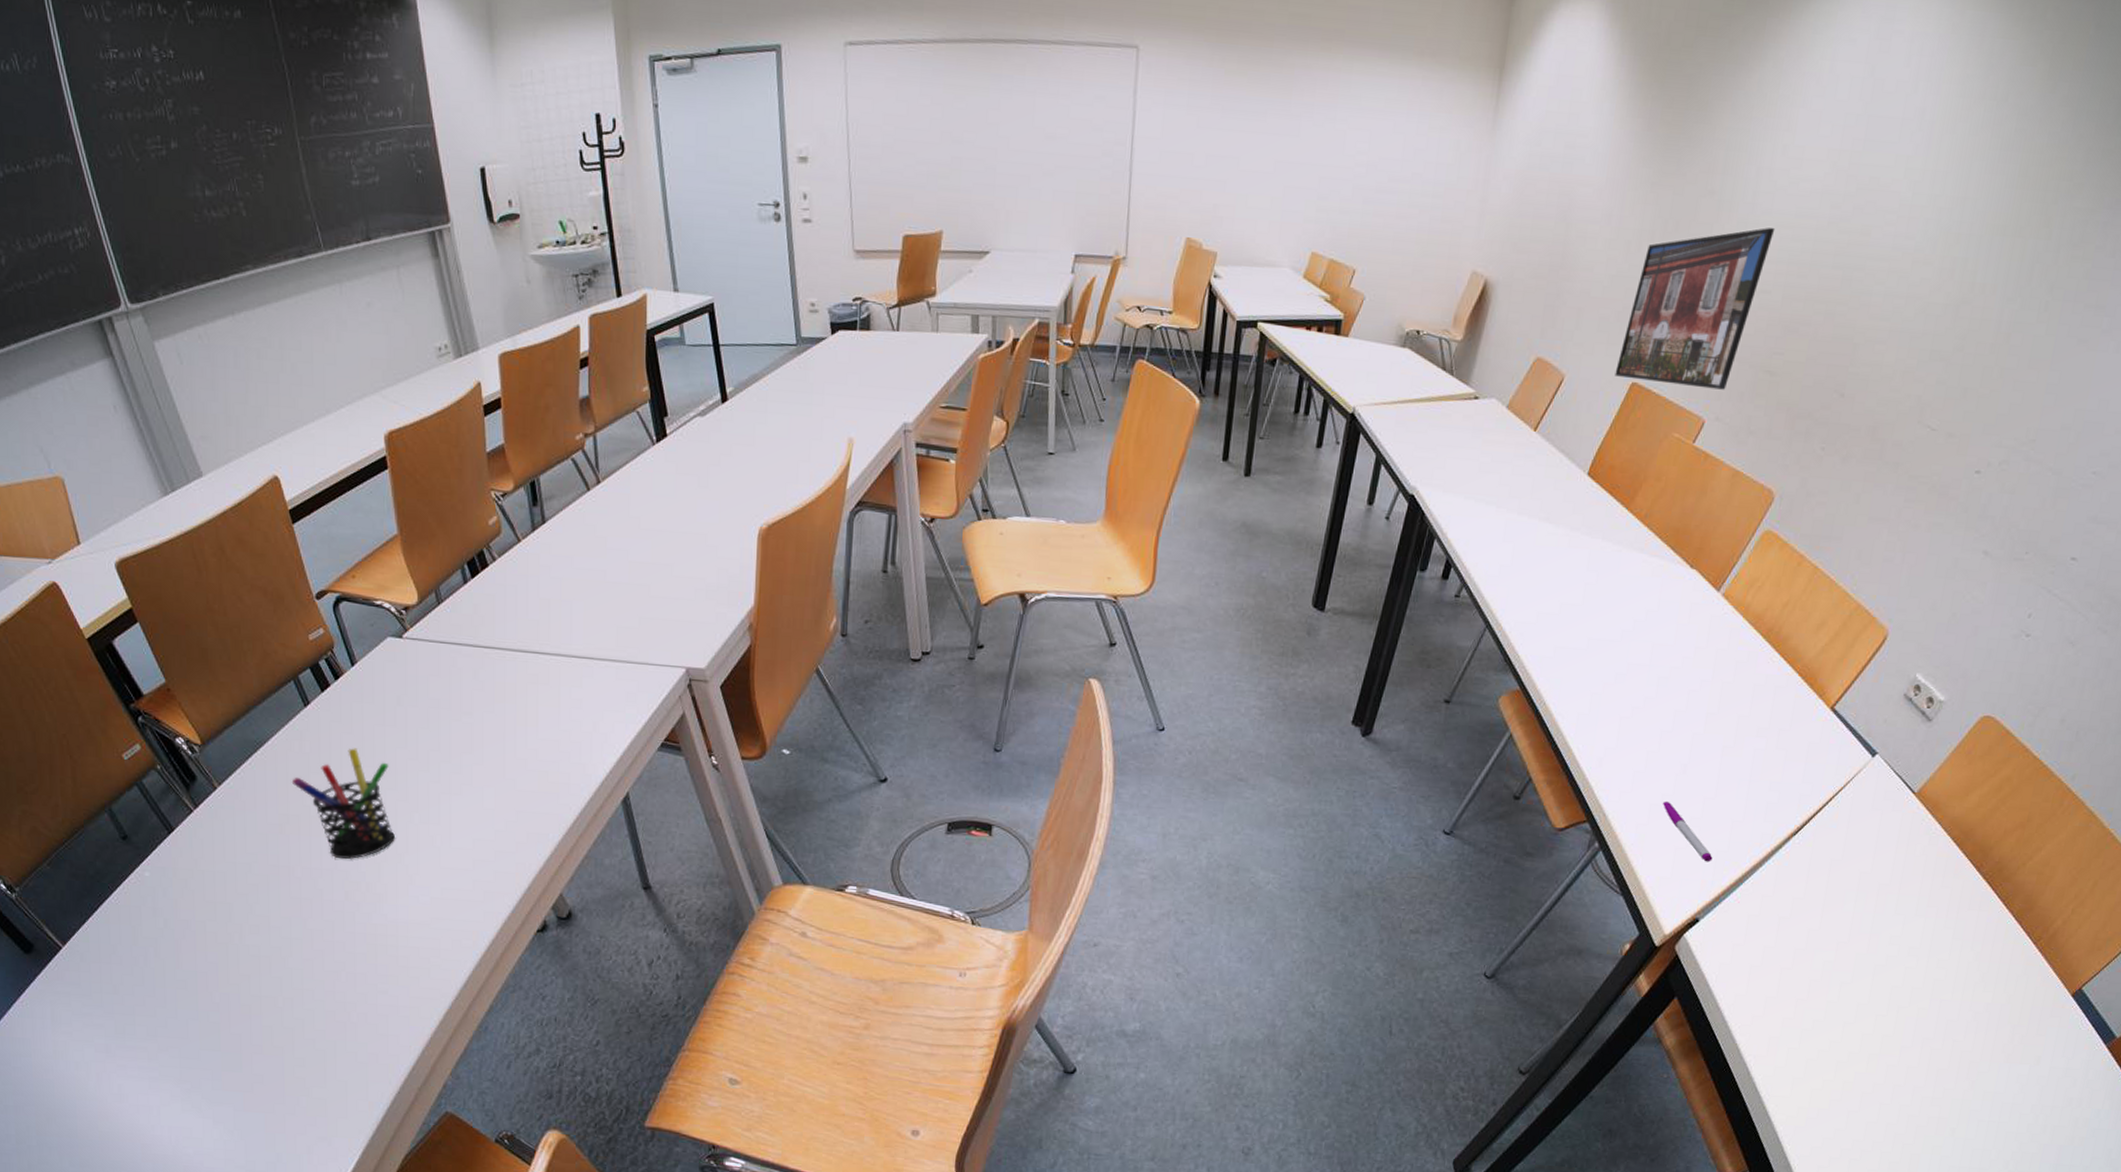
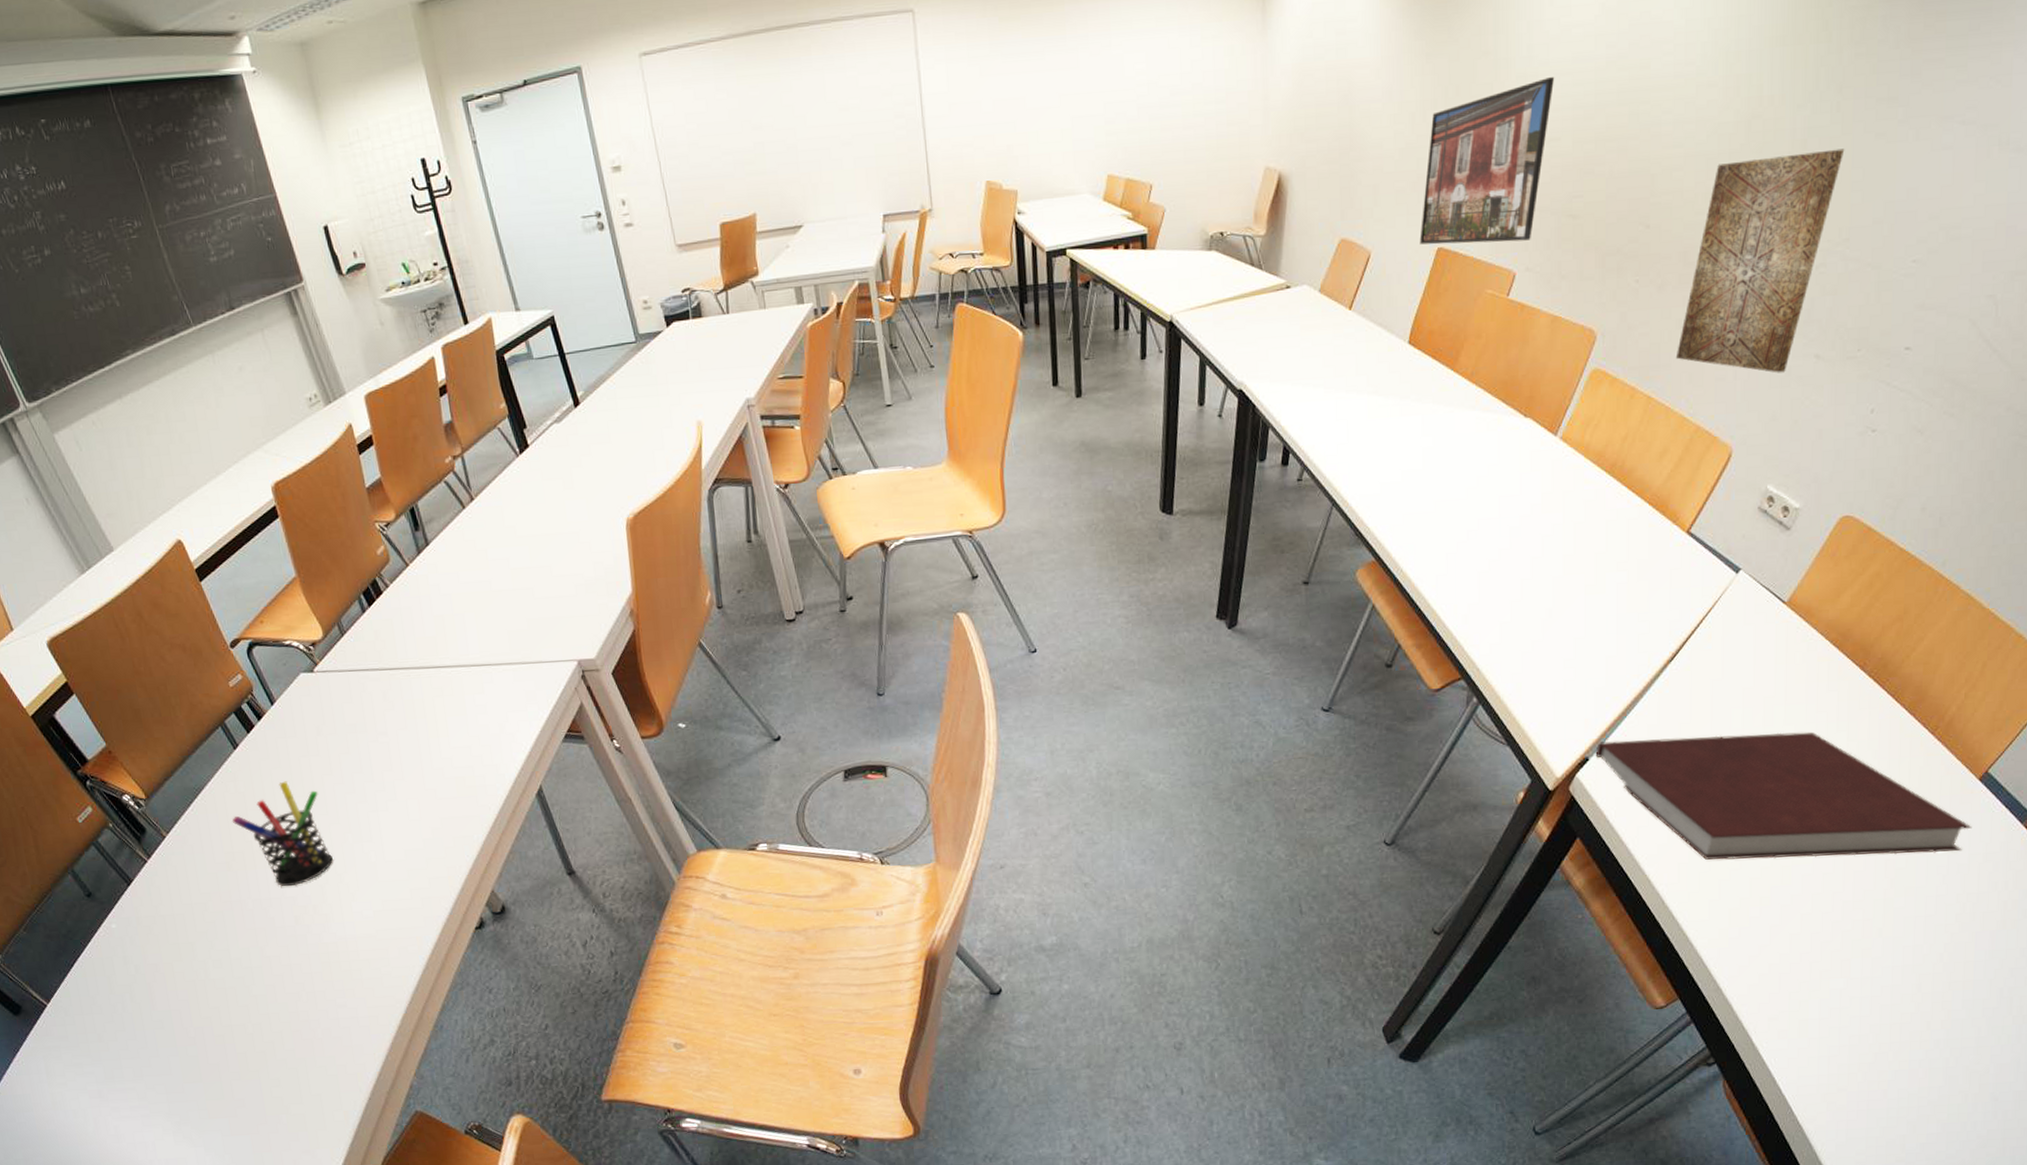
pen: present [1663,802,1713,862] -> none [1534,648,1592,701]
notebook: none [1706,905,2058,1064] -> present [1595,731,1972,860]
wall art: none [1848,344,2046,564] -> present [1675,148,1845,373]

